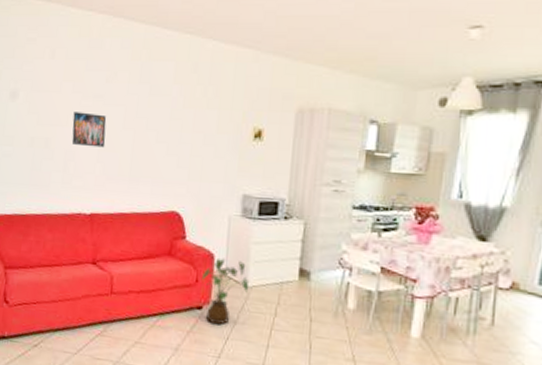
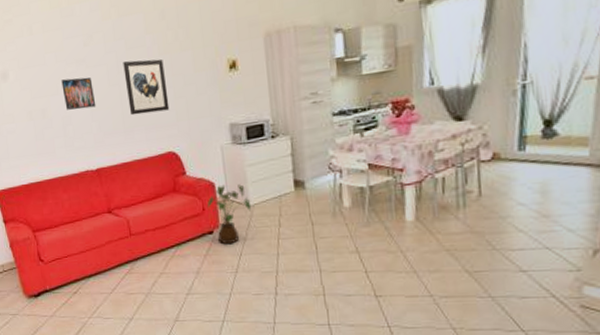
wall art: none [139,107,186,167] -> present [123,59,170,116]

